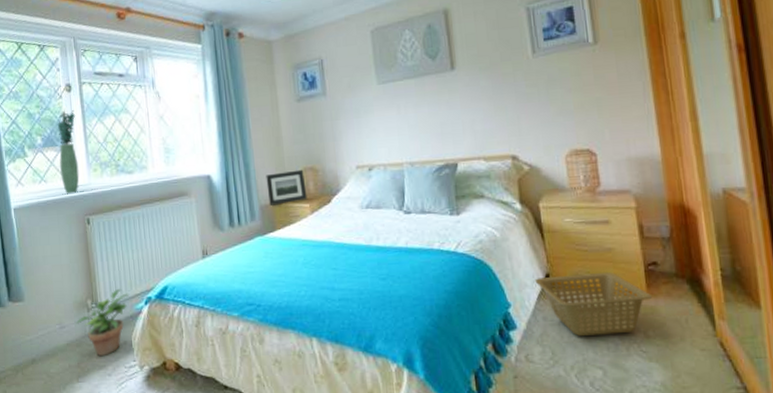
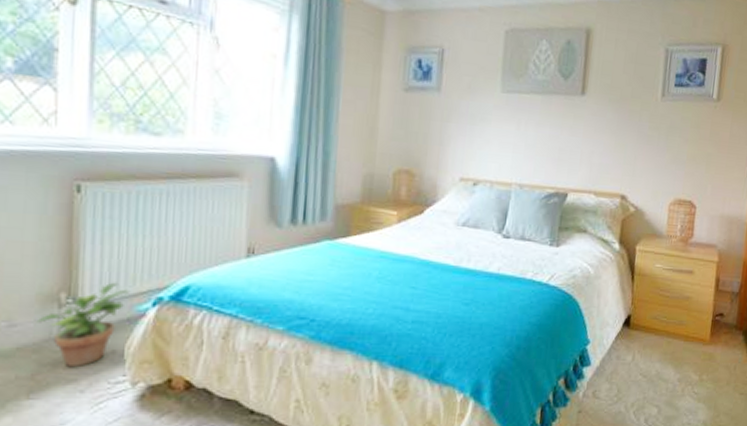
vase: present [57,110,80,195] -> none [40,28,80,148]
picture frame: present [266,169,307,206] -> none [347,169,397,207]
laundry basket: present [534,271,652,337] -> none [616,317,713,377]

